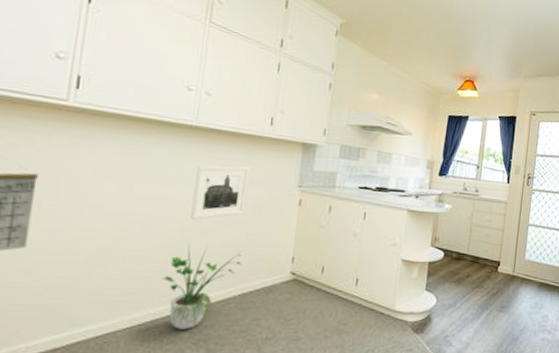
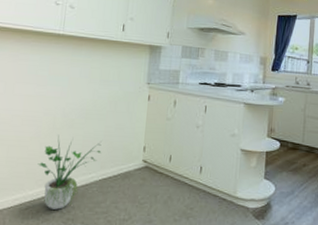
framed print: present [190,165,251,220] -> none [59,67,107,114]

